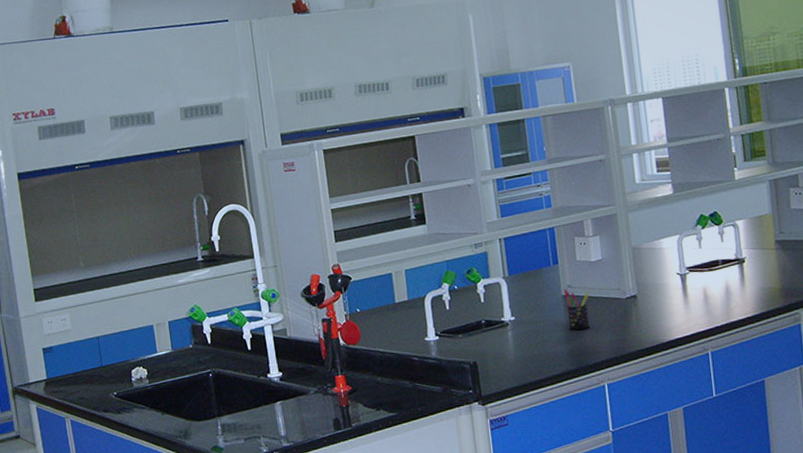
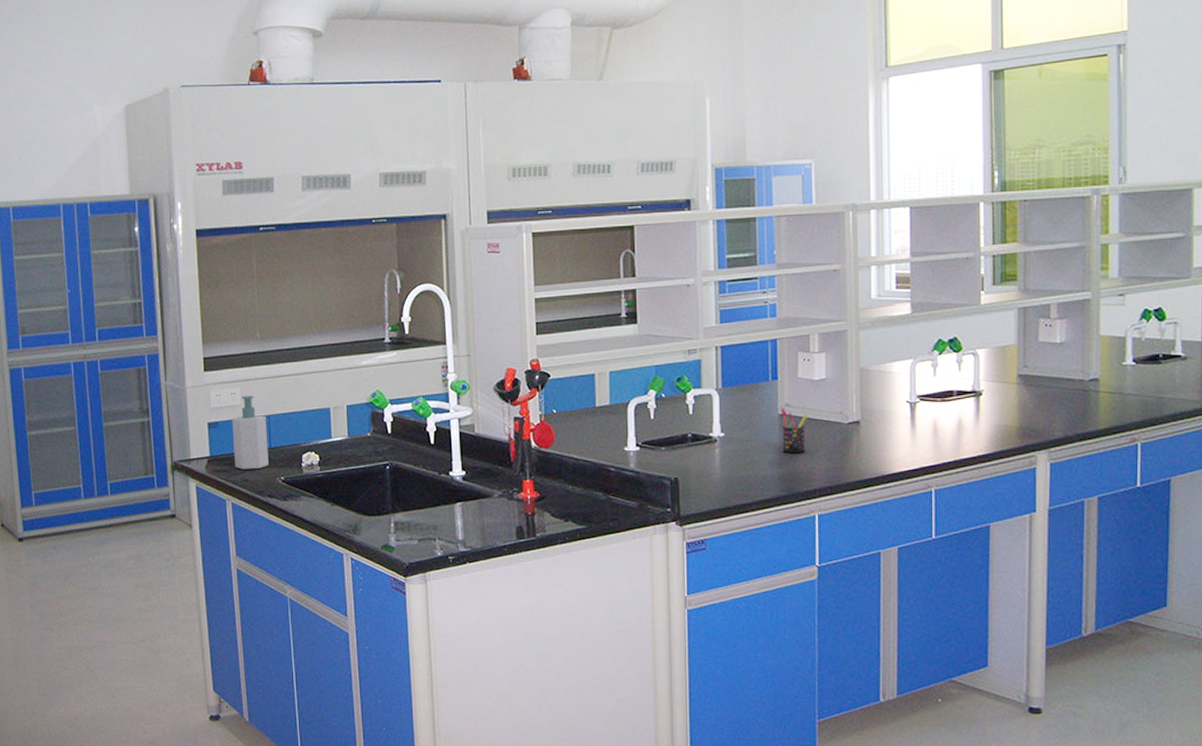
soap bottle: none [64,320,102,389] -> present [232,395,269,470]

